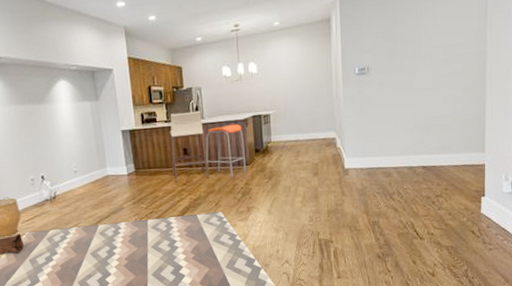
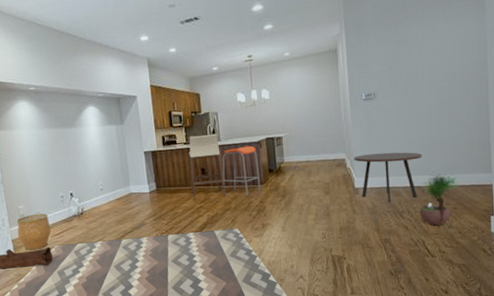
side table: none [344,130,415,183] -> present [354,152,422,202]
potted tree: none [410,152,451,207] -> present [419,173,459,226]

